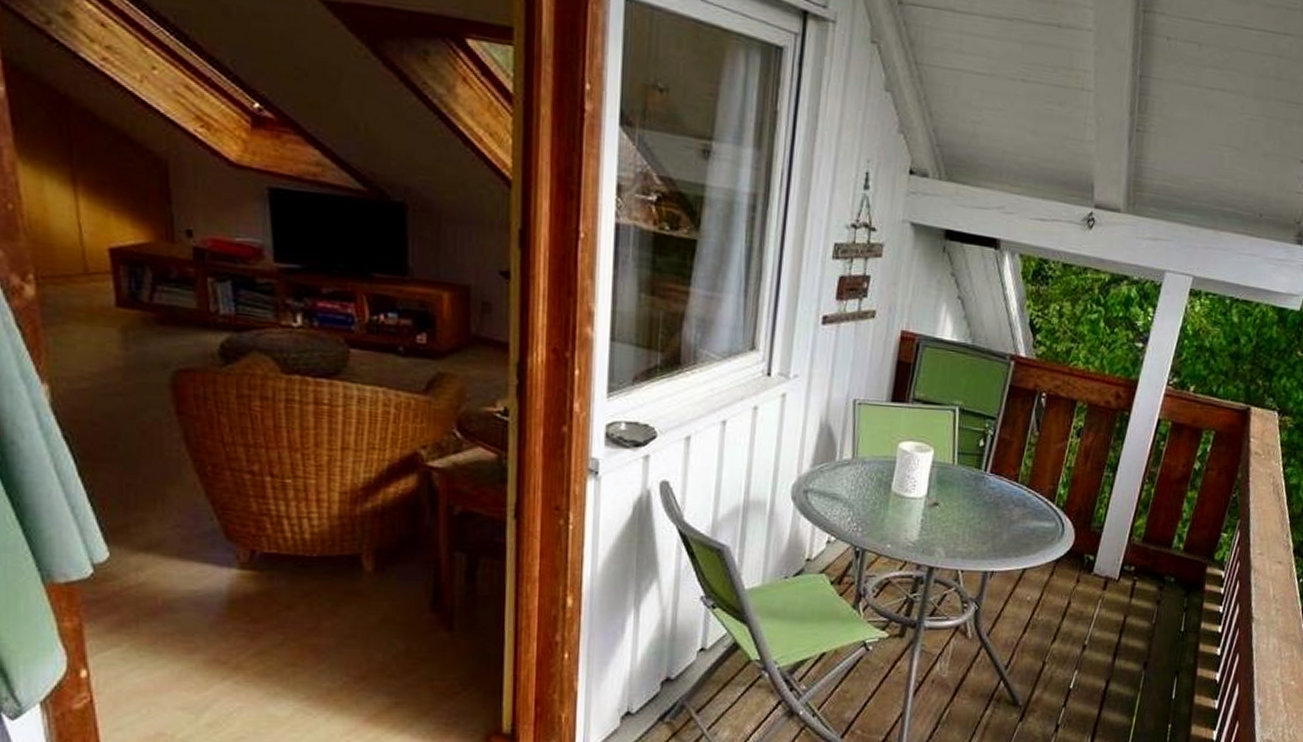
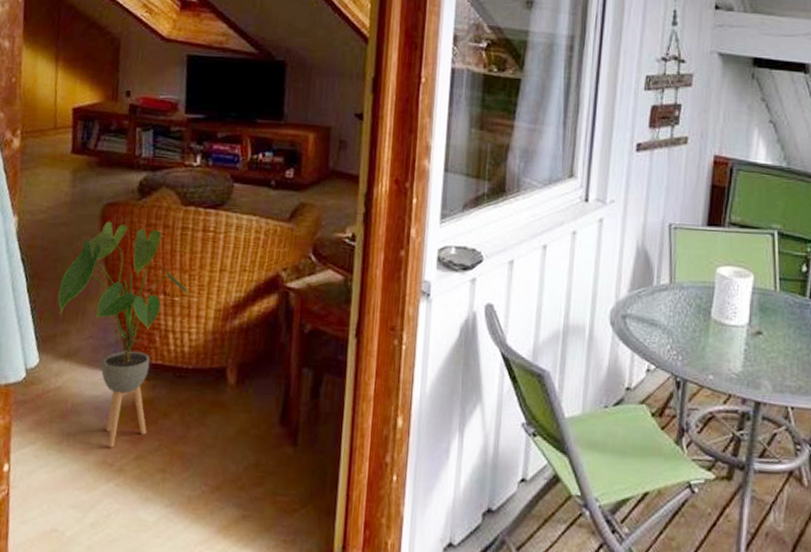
house plant: none [124,391,308,645] -> present [57,221,192,448]

